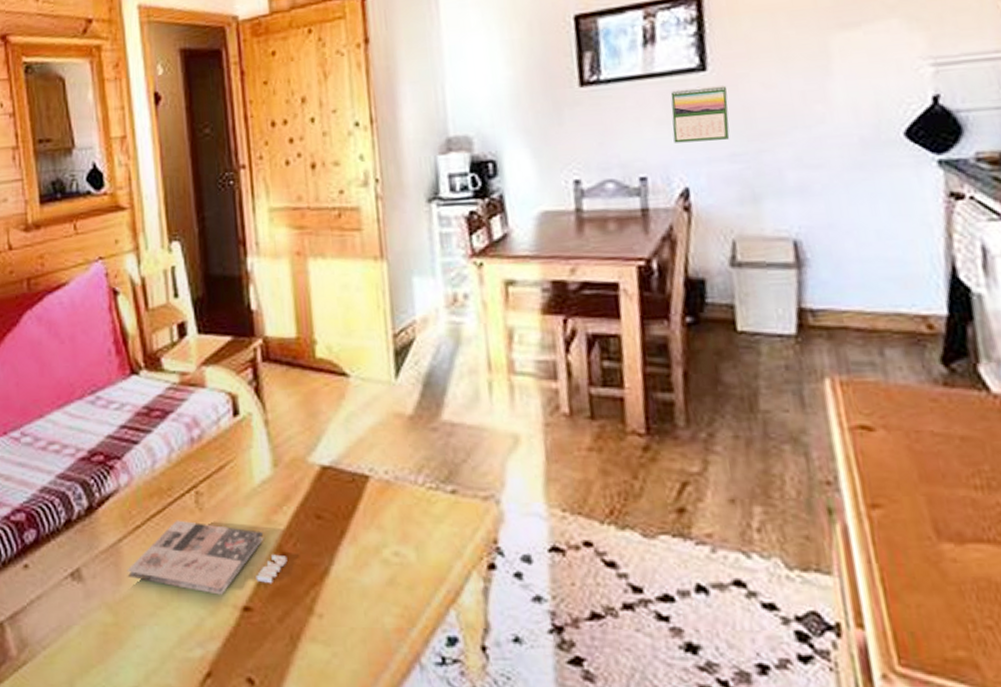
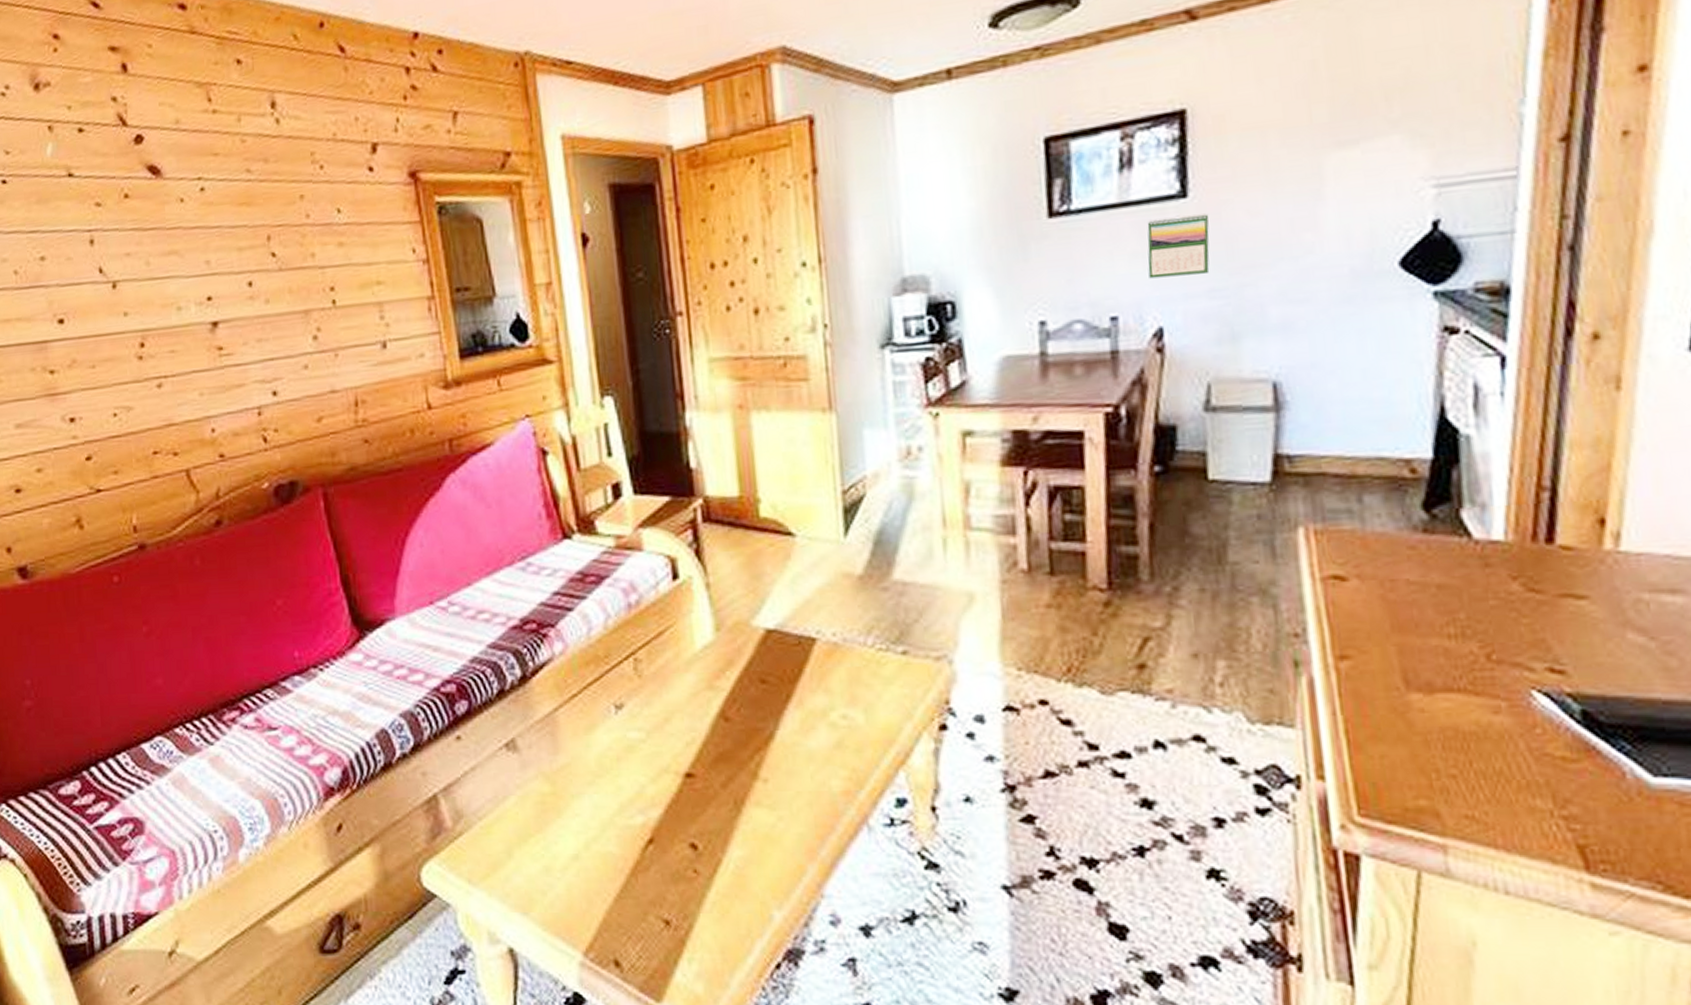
magazine: present [127,520,288,595] -> none [564,687,731,762]

